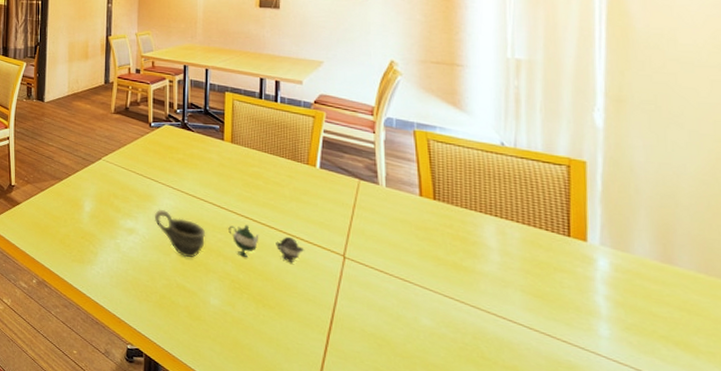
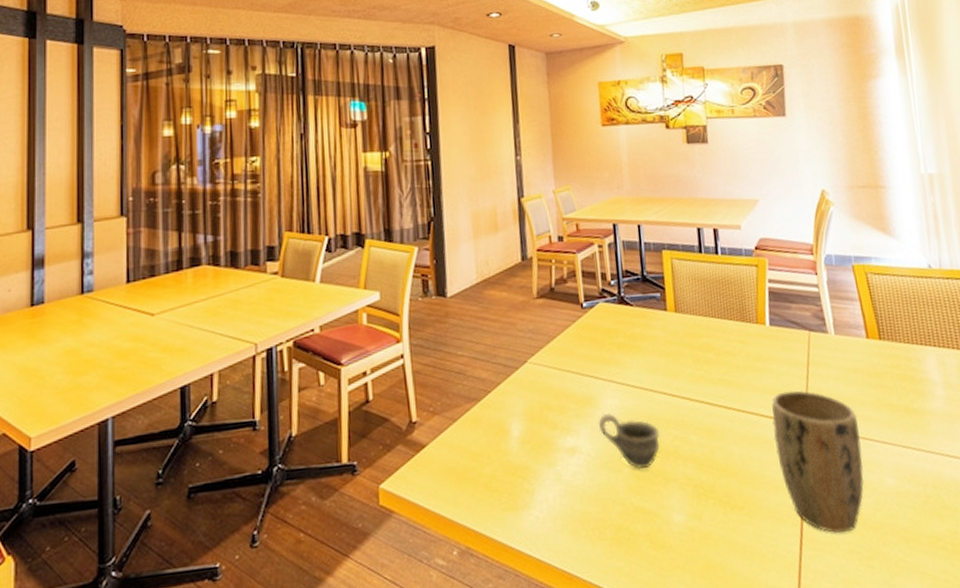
teapot: present [228,224,305,262] -> none [684,410,766,452]
plant pot: none [311,224,399,353] -> present [772,390,865,533]

